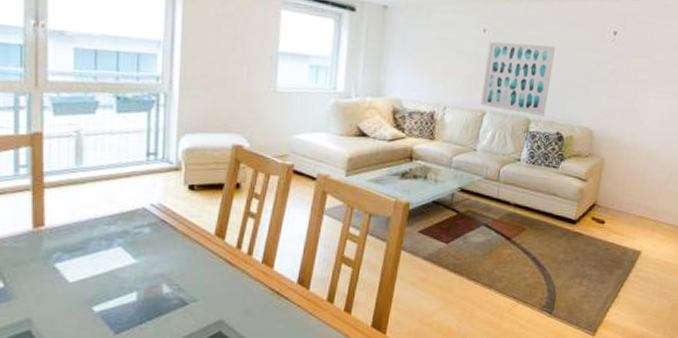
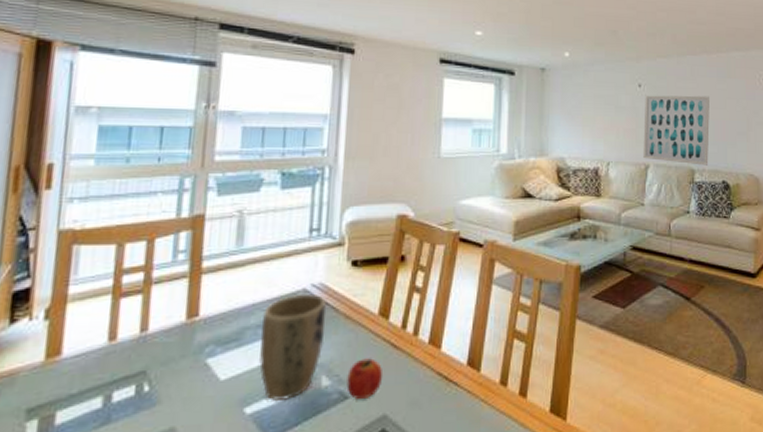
plant pot: none [104,213,166,303] -> present [259,295,327,402]
fruit: none [186,272,220,305] -> present [346,358,384,399]

